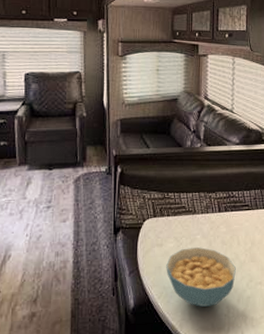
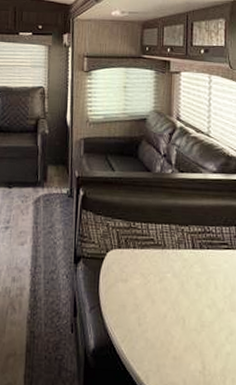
cereal bowl: present [166,247,236,307] -> none [131,287,213,359]

